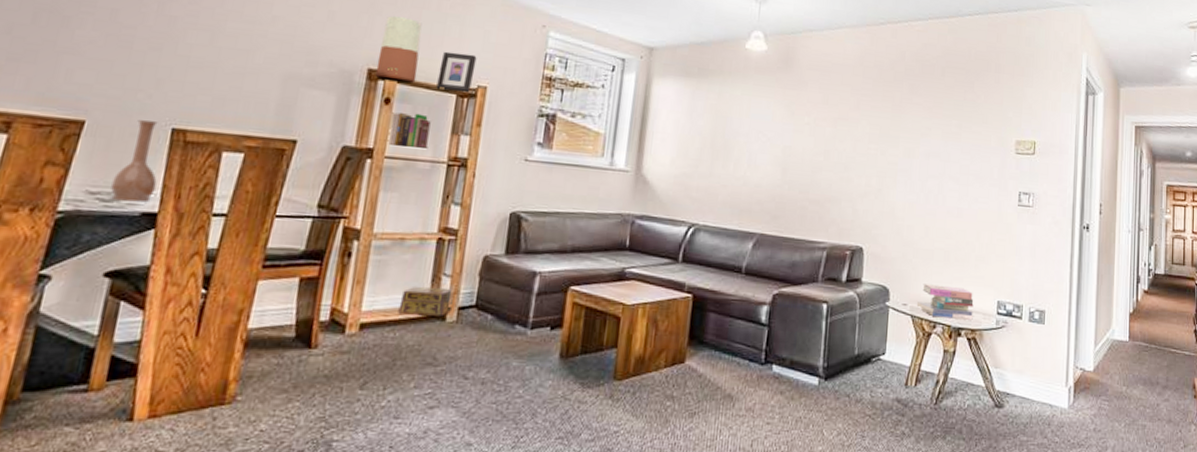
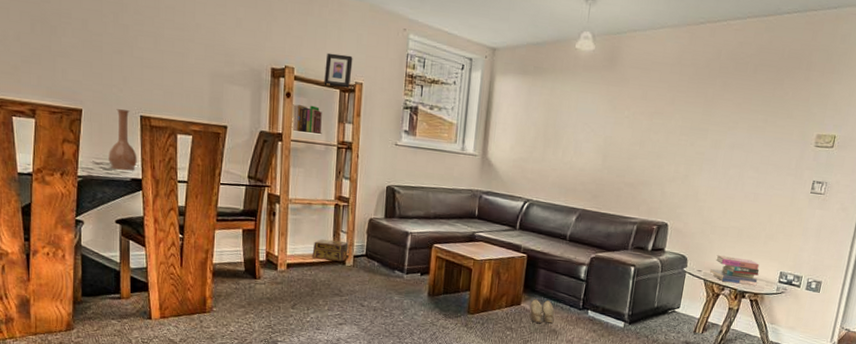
vase: present [375,16,422,84] -> none [277,22,309,81]
slippers: none [696,354,730,387] -> present [529,299,555,324]

